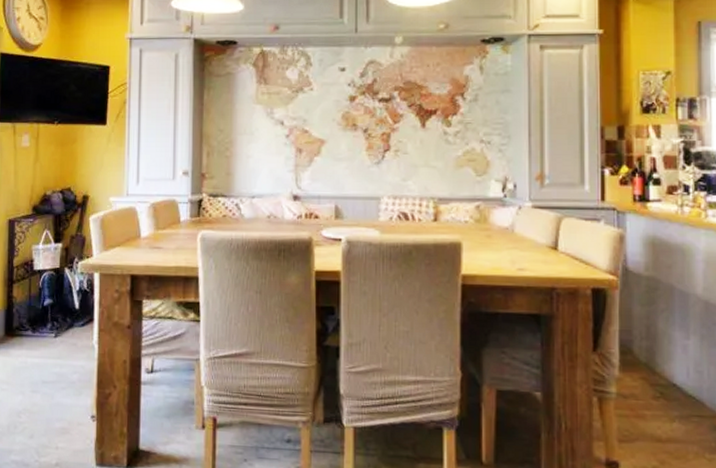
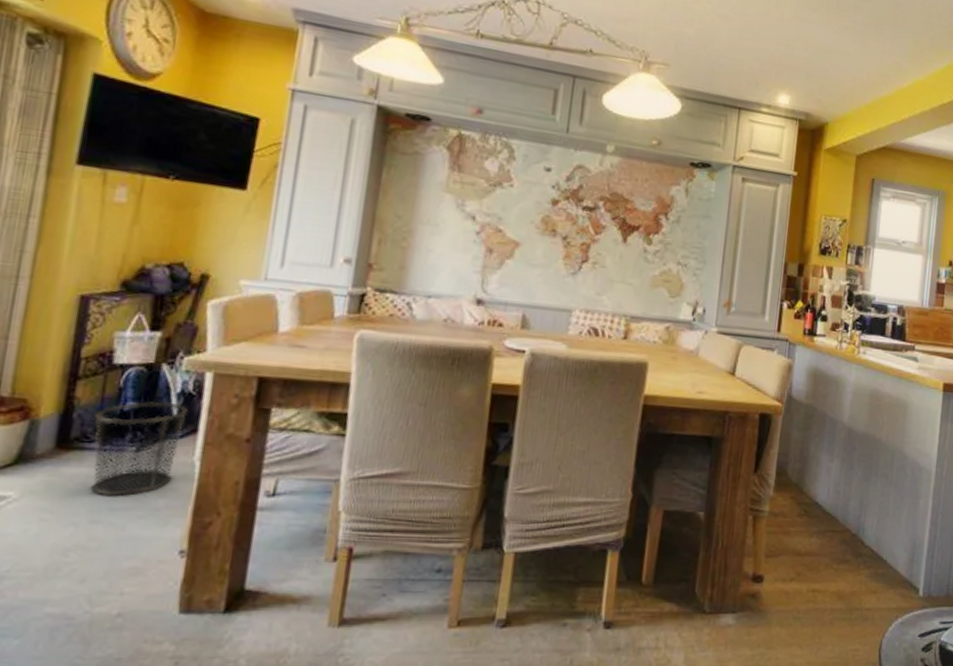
waste bin: none [25,297,85,372] -> present [91,401,188,496]

